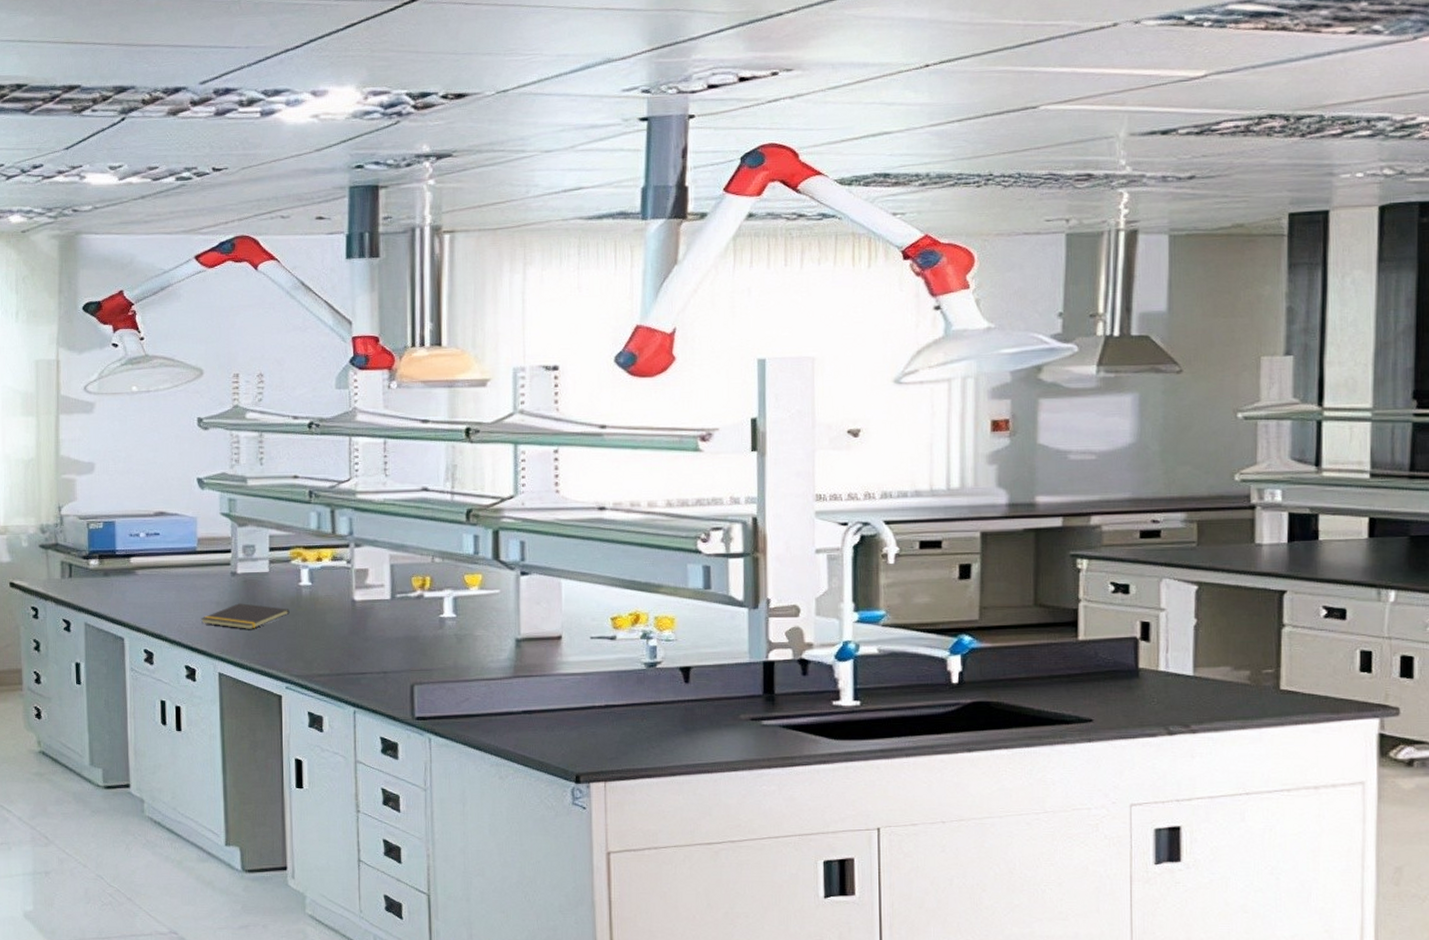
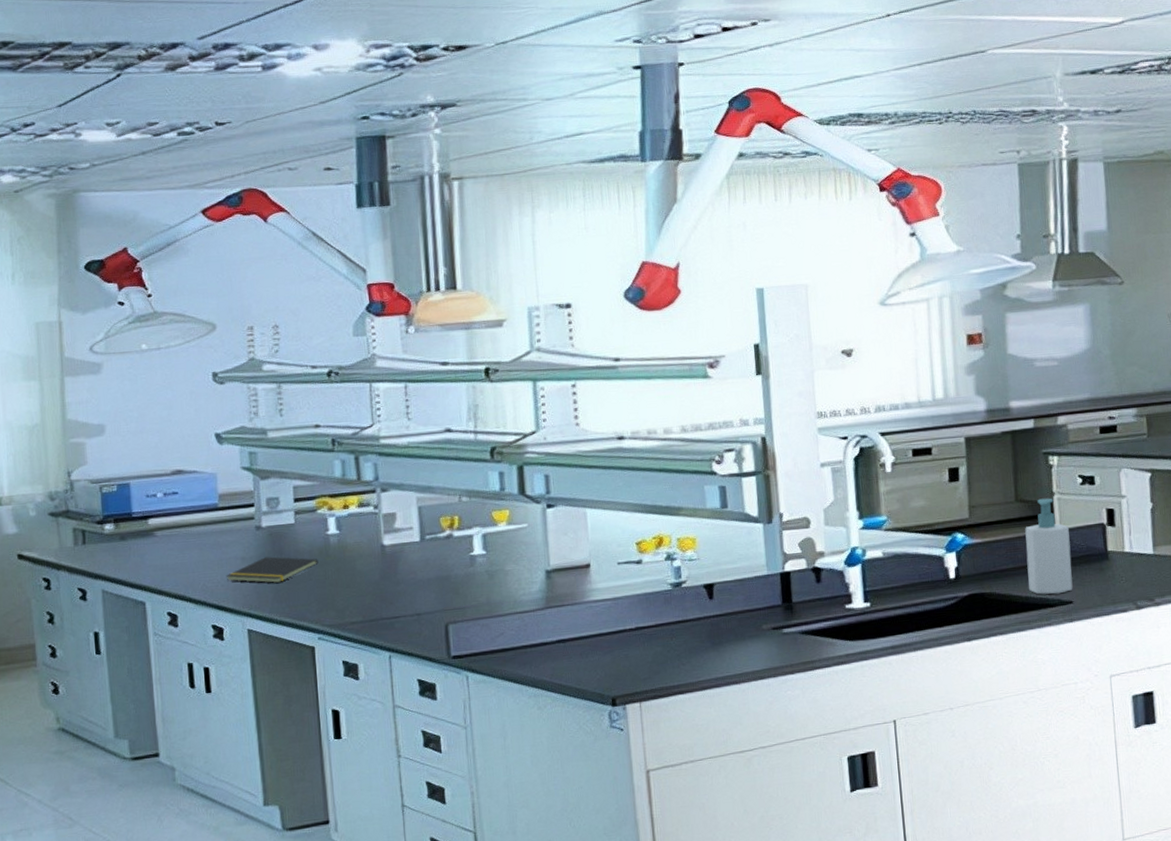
soap bottle: none [1041,604,1095,710] -> present [1025,498,1073,595]

